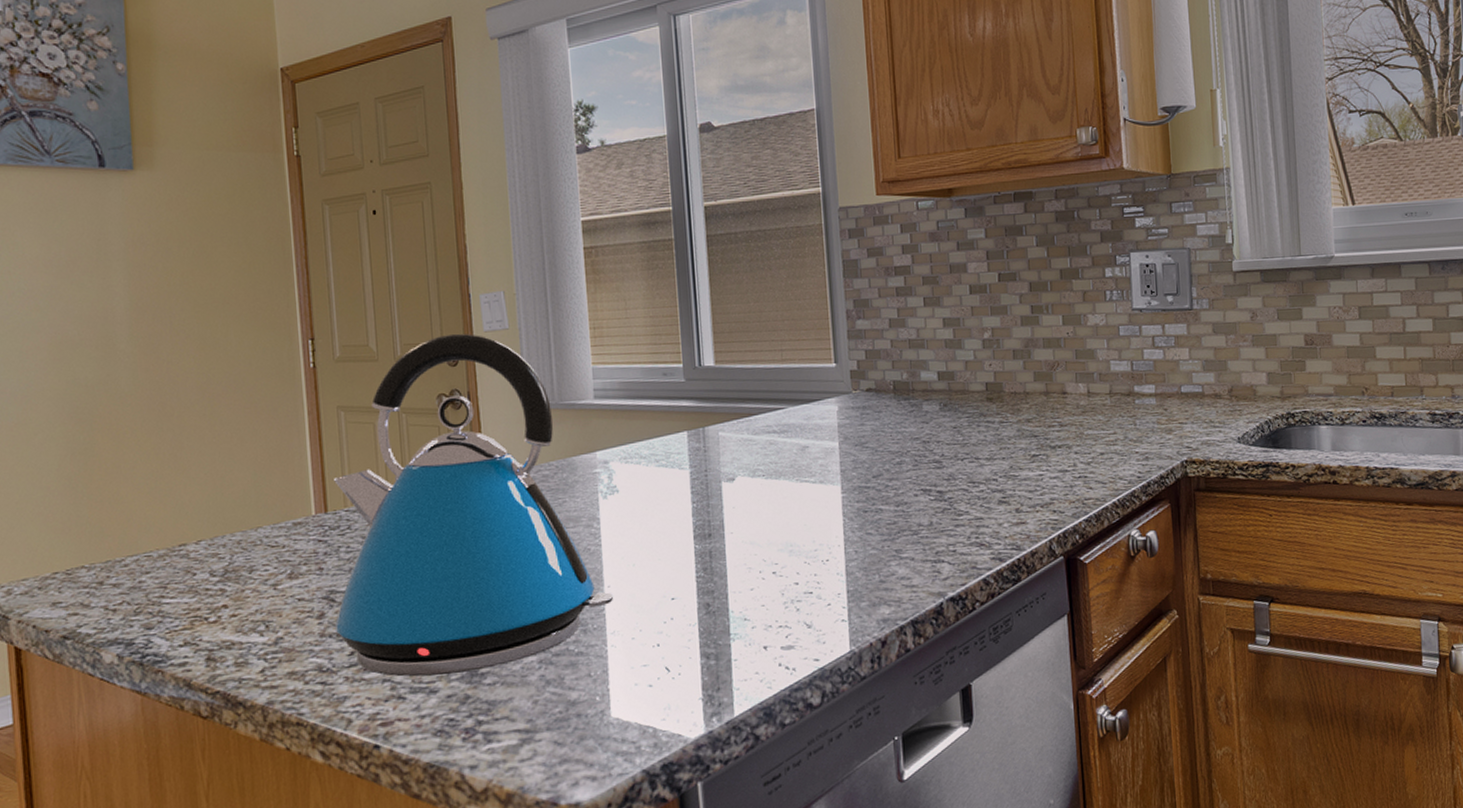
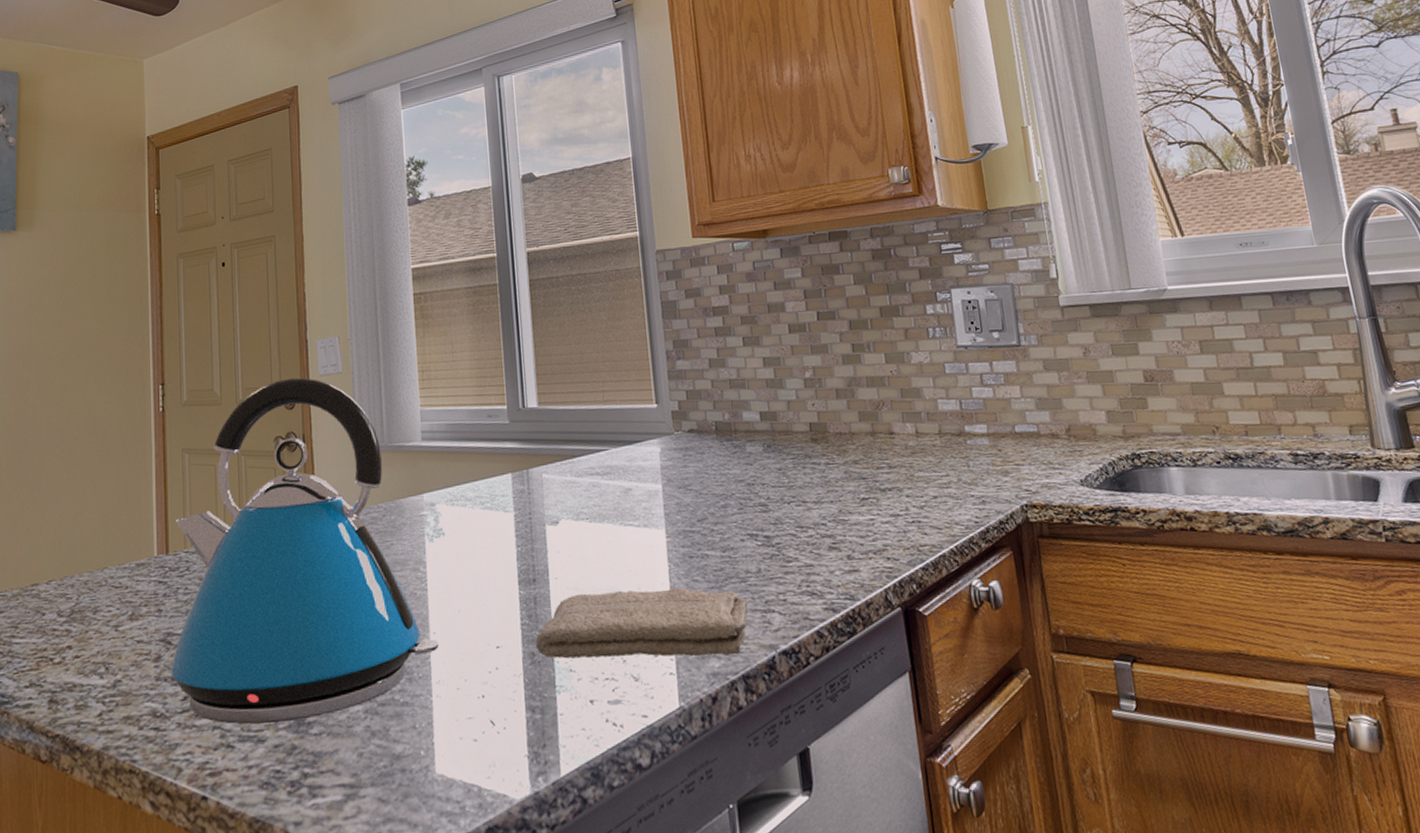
washcloth: none [710,539,919,609] -> present [535,586,749,659]

